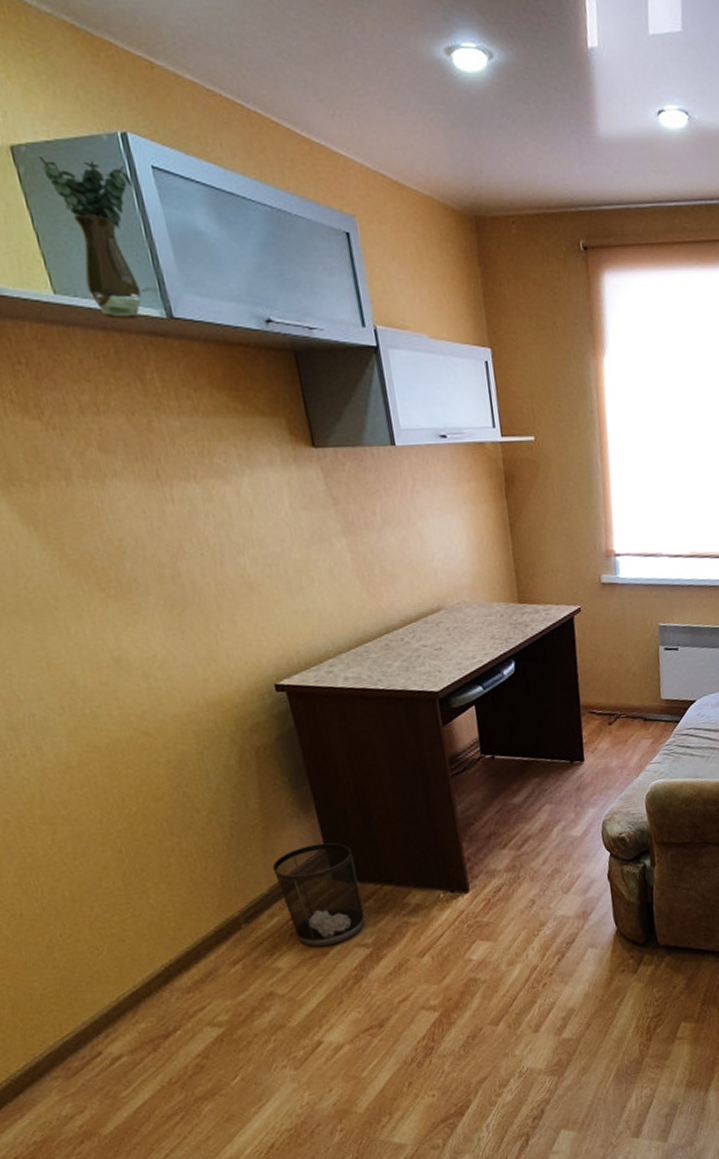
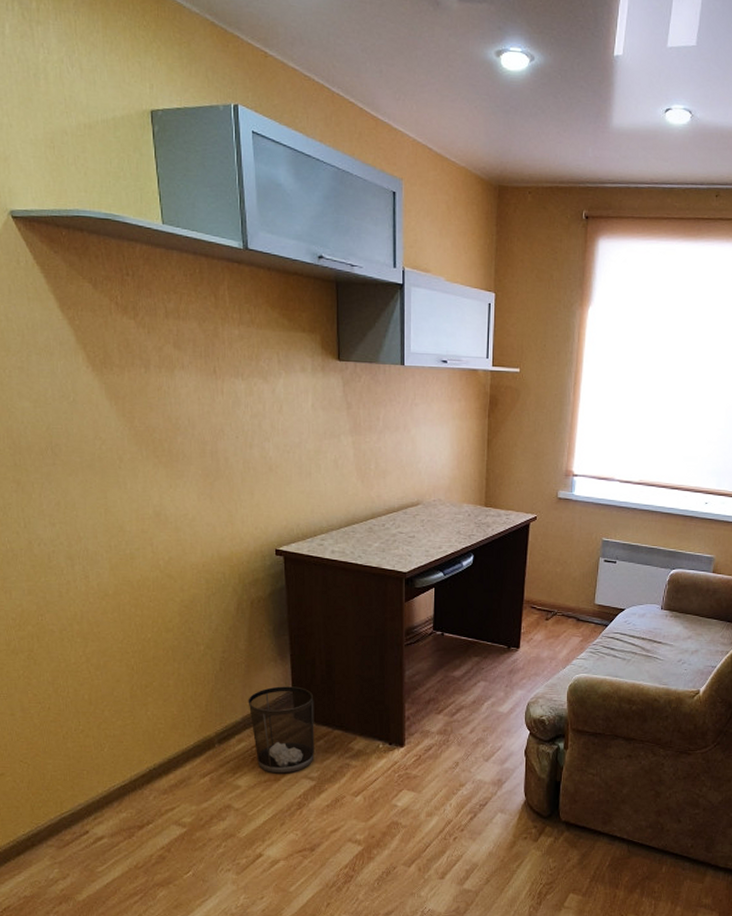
vase: present [39,157,142,319] -> none [170,120,235,248]

